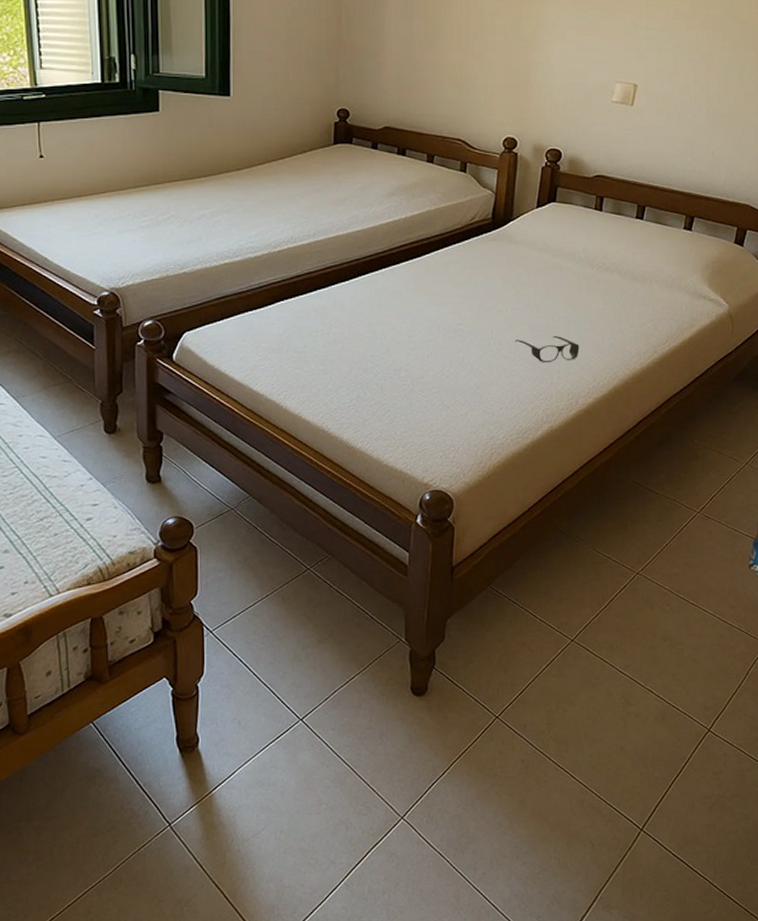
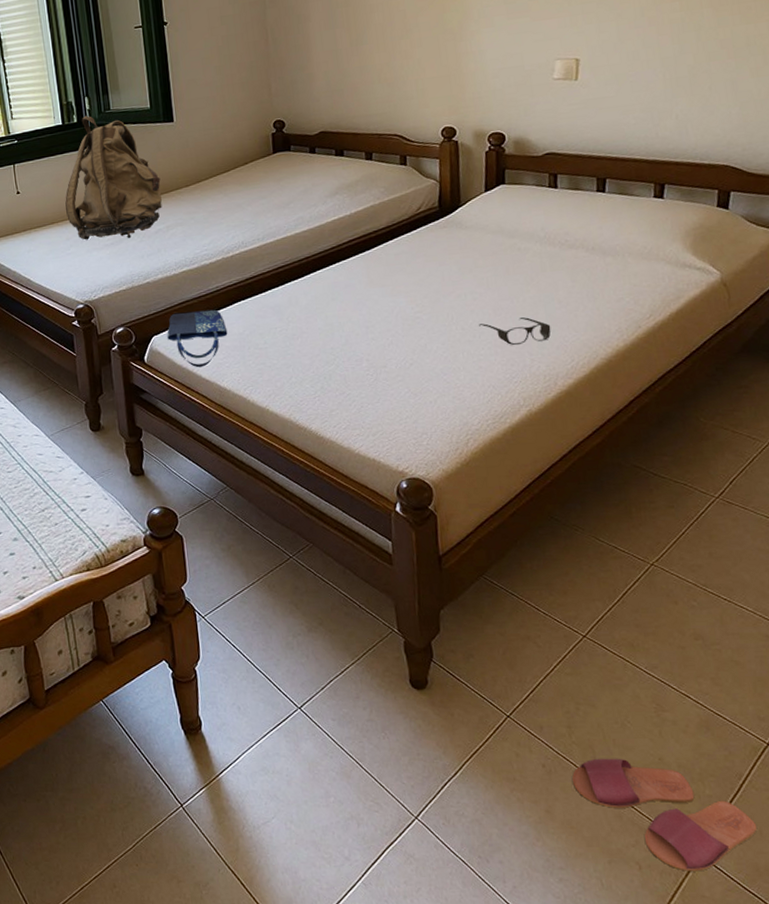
backpack: none [97,75,209,221] -> present [65,115,162,240]
shopping bag: none [200,307,267,369] -> present [167,309,228,368]
slippers: none [546,749,691,846] -> present [572,758,758,872]

